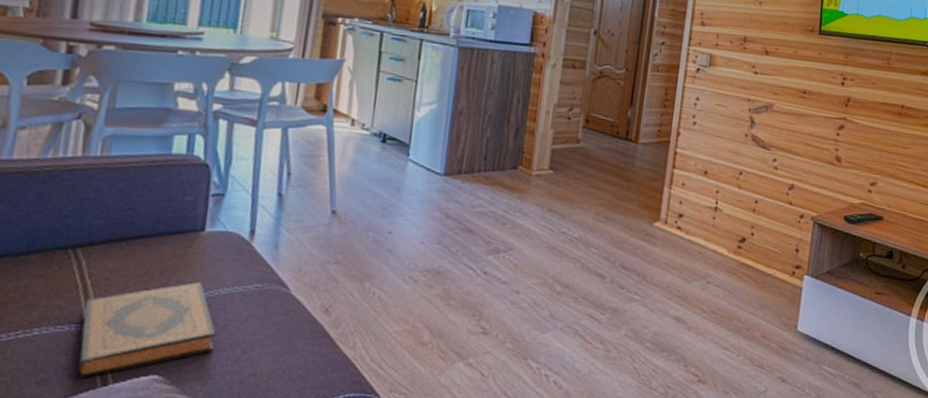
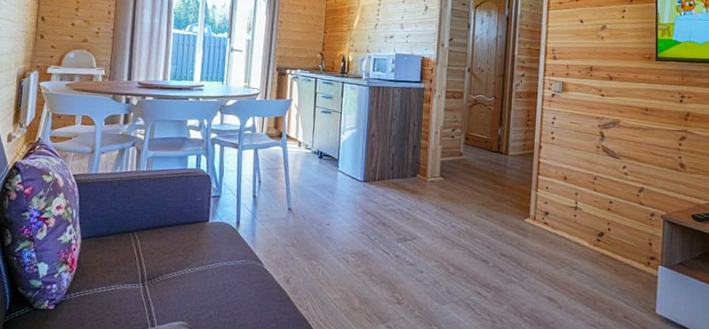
hardback book: present [78,282,216,378] -> none [137,257,218,321]

